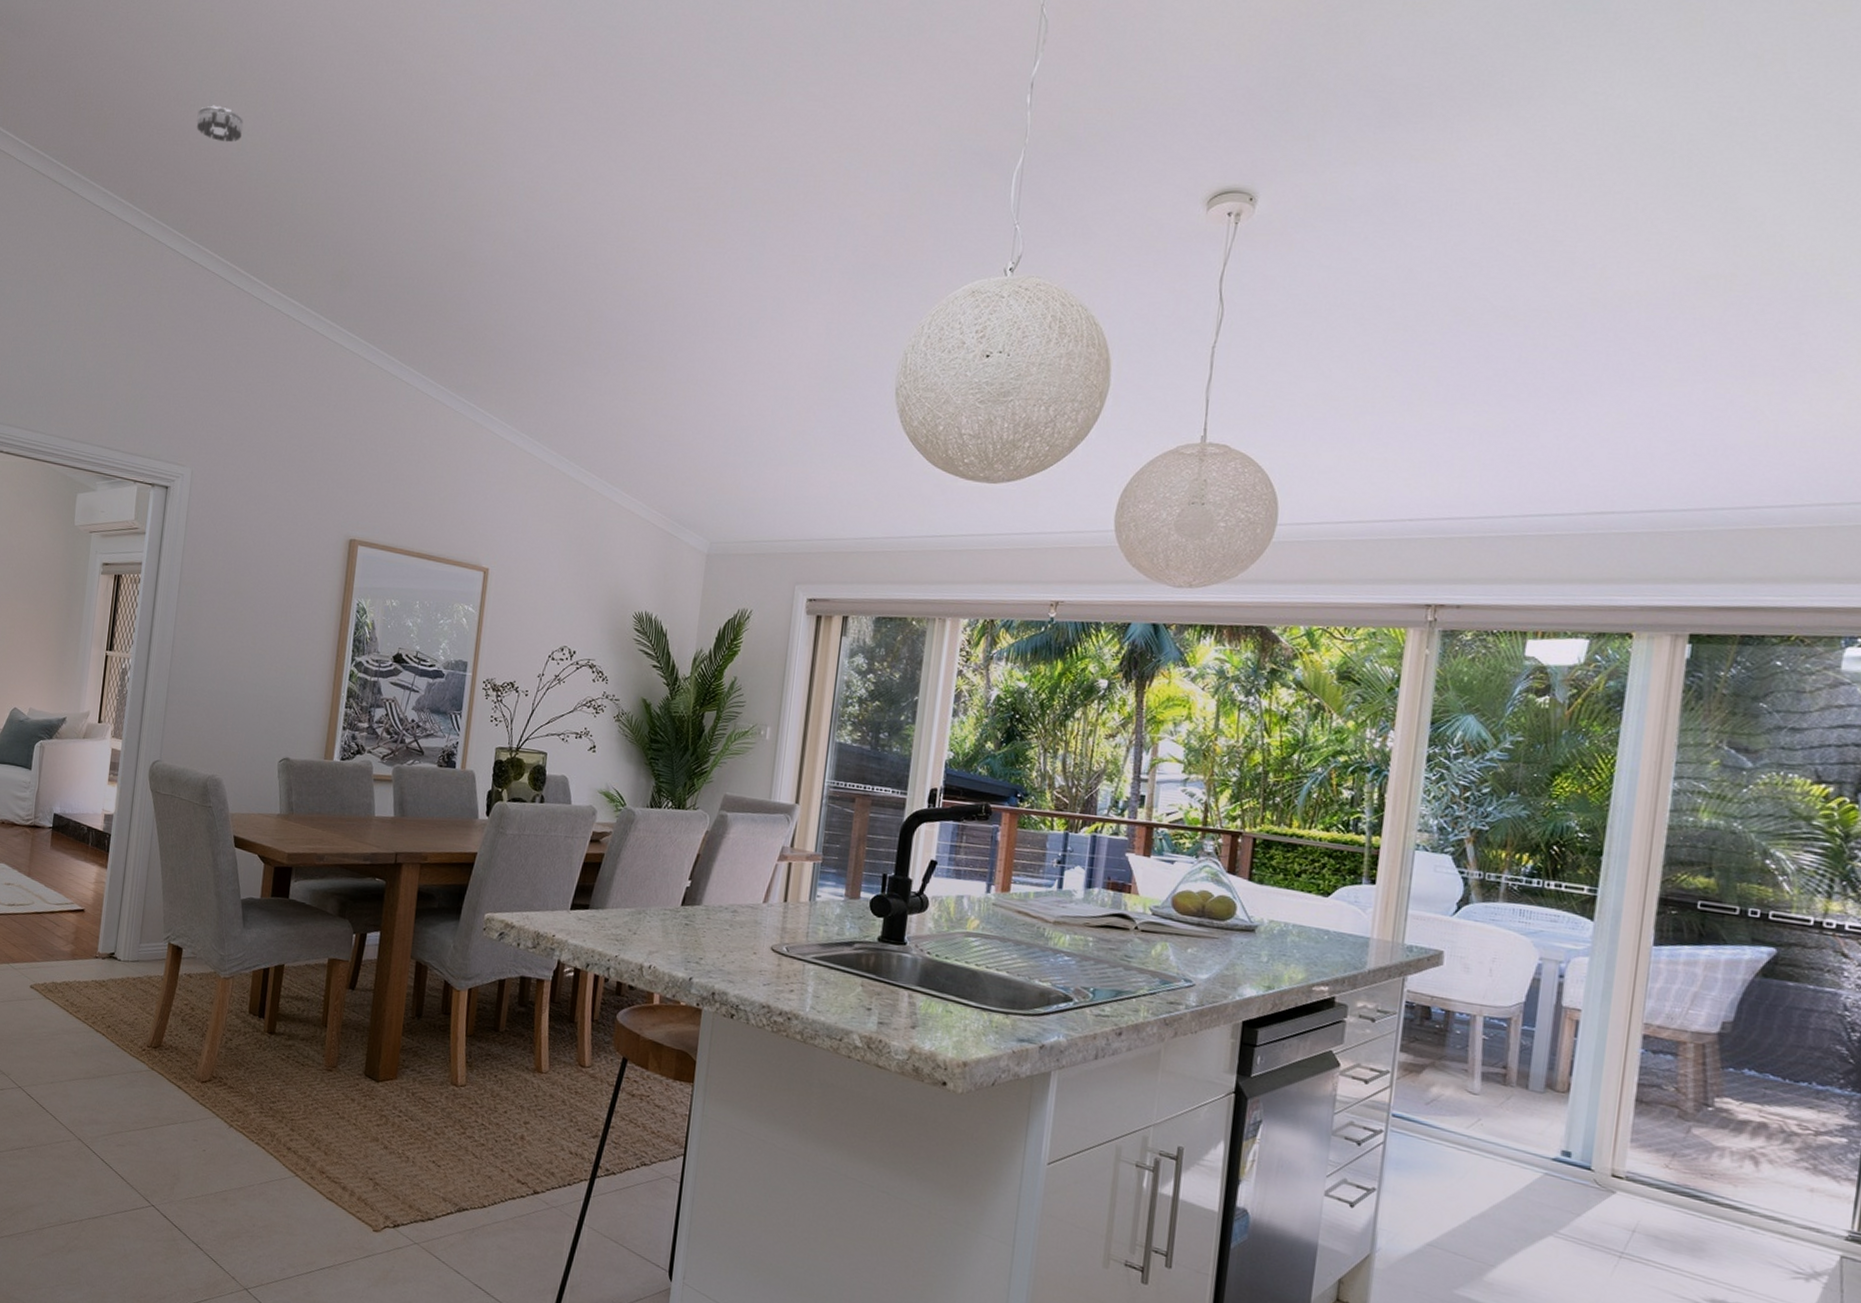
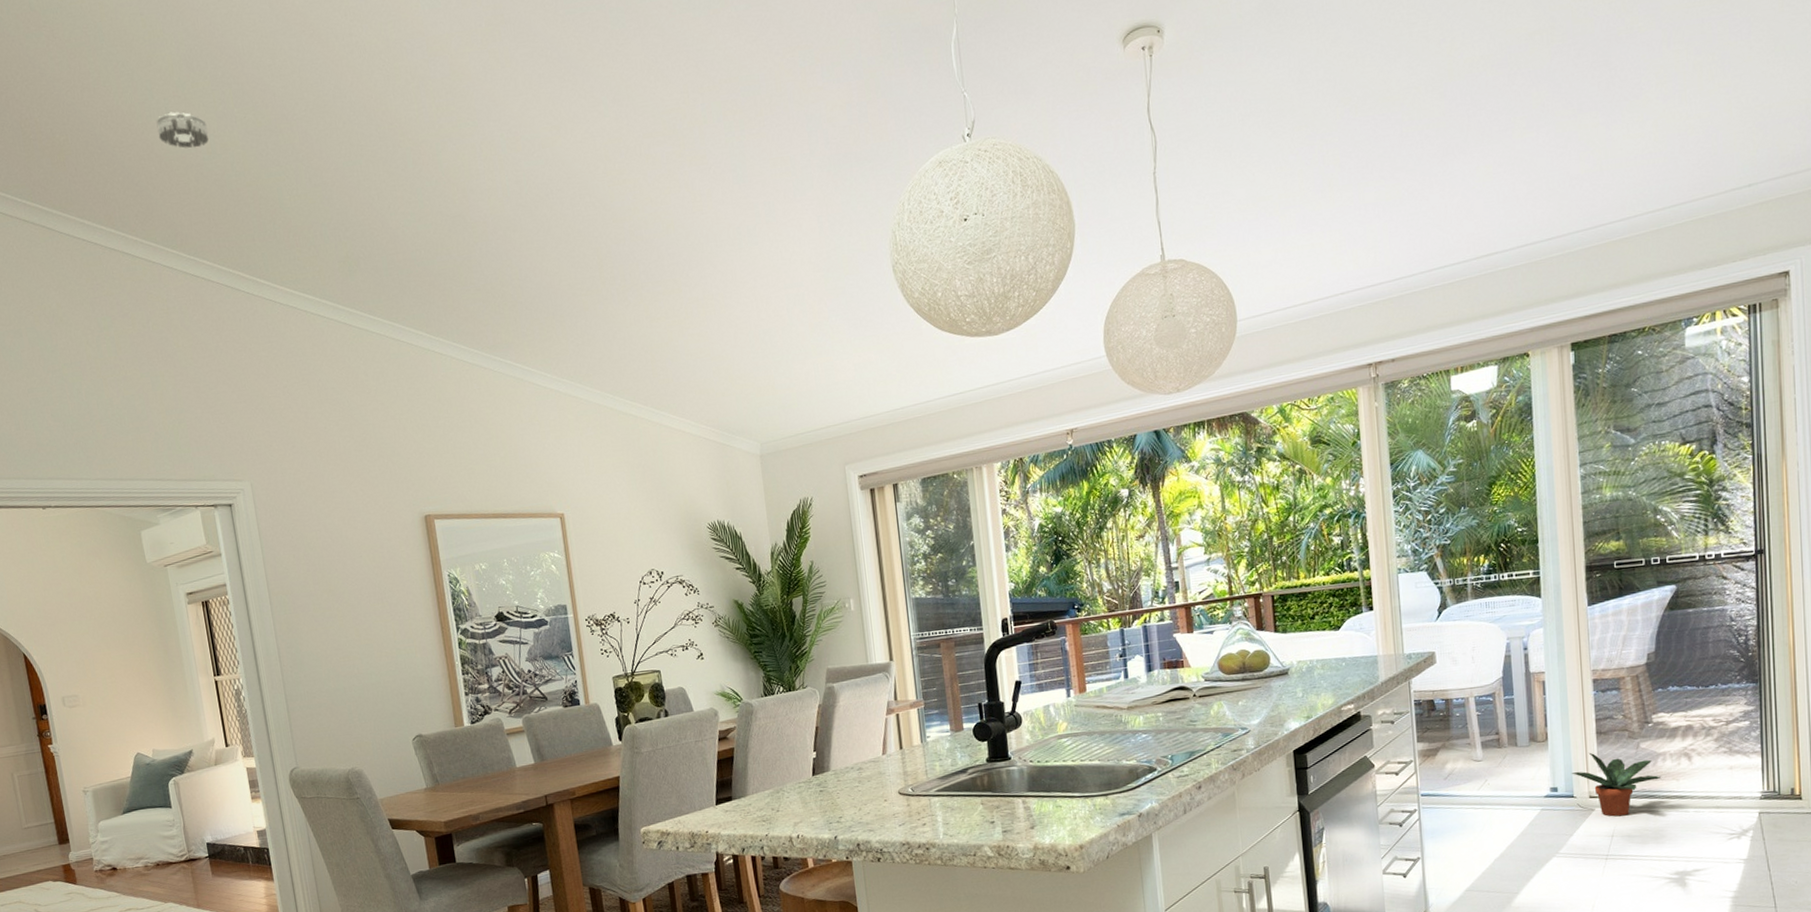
potted plant: none [1592,1121,1714,1212] -> present [1571,752,1662,817]

